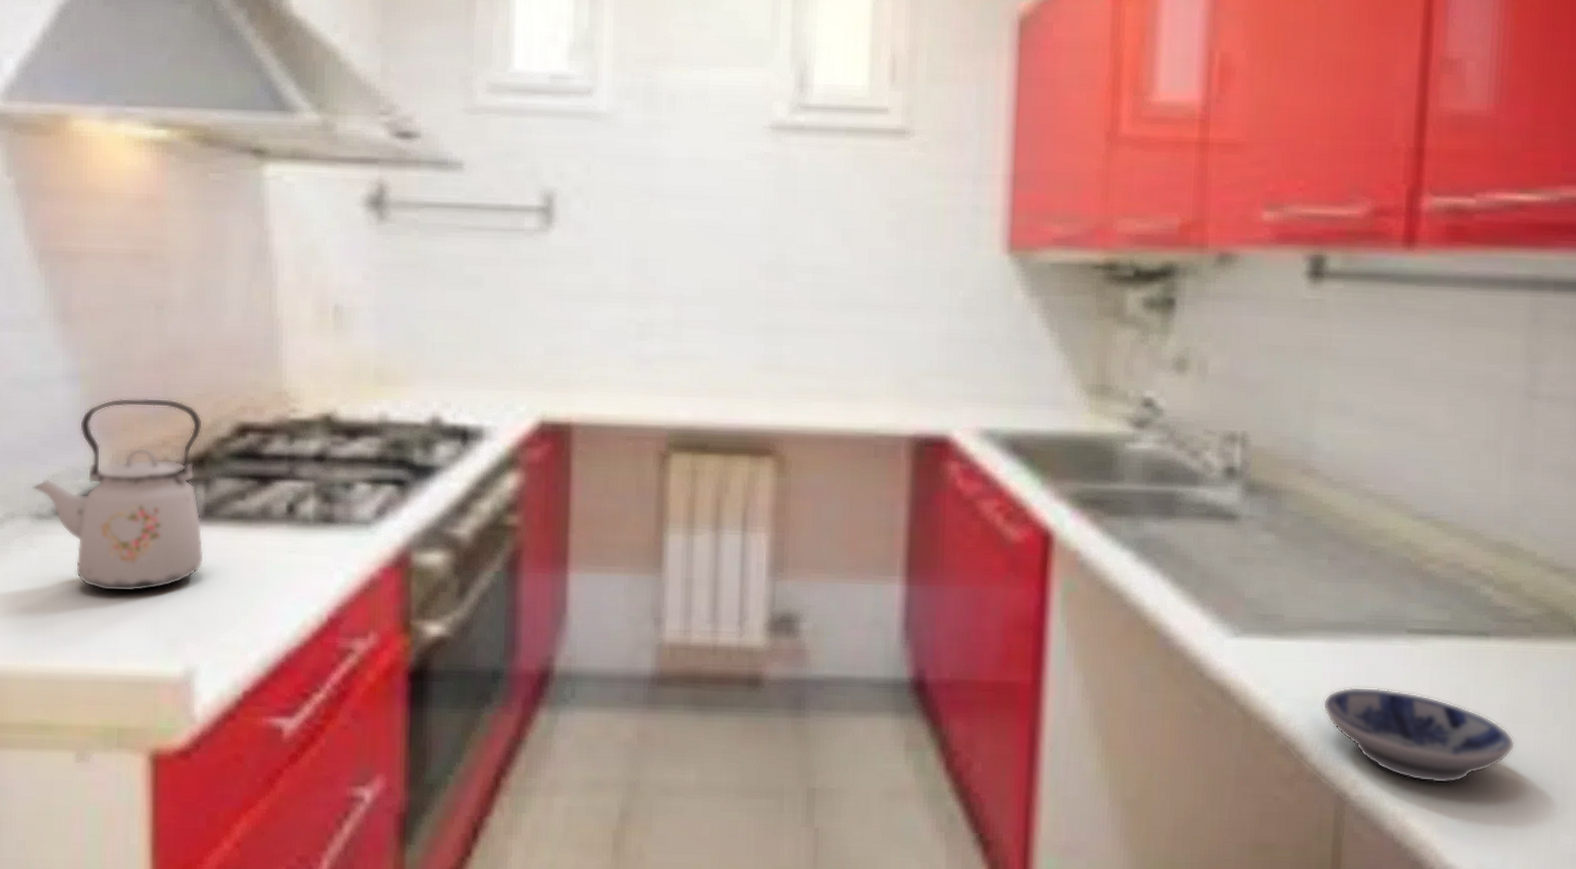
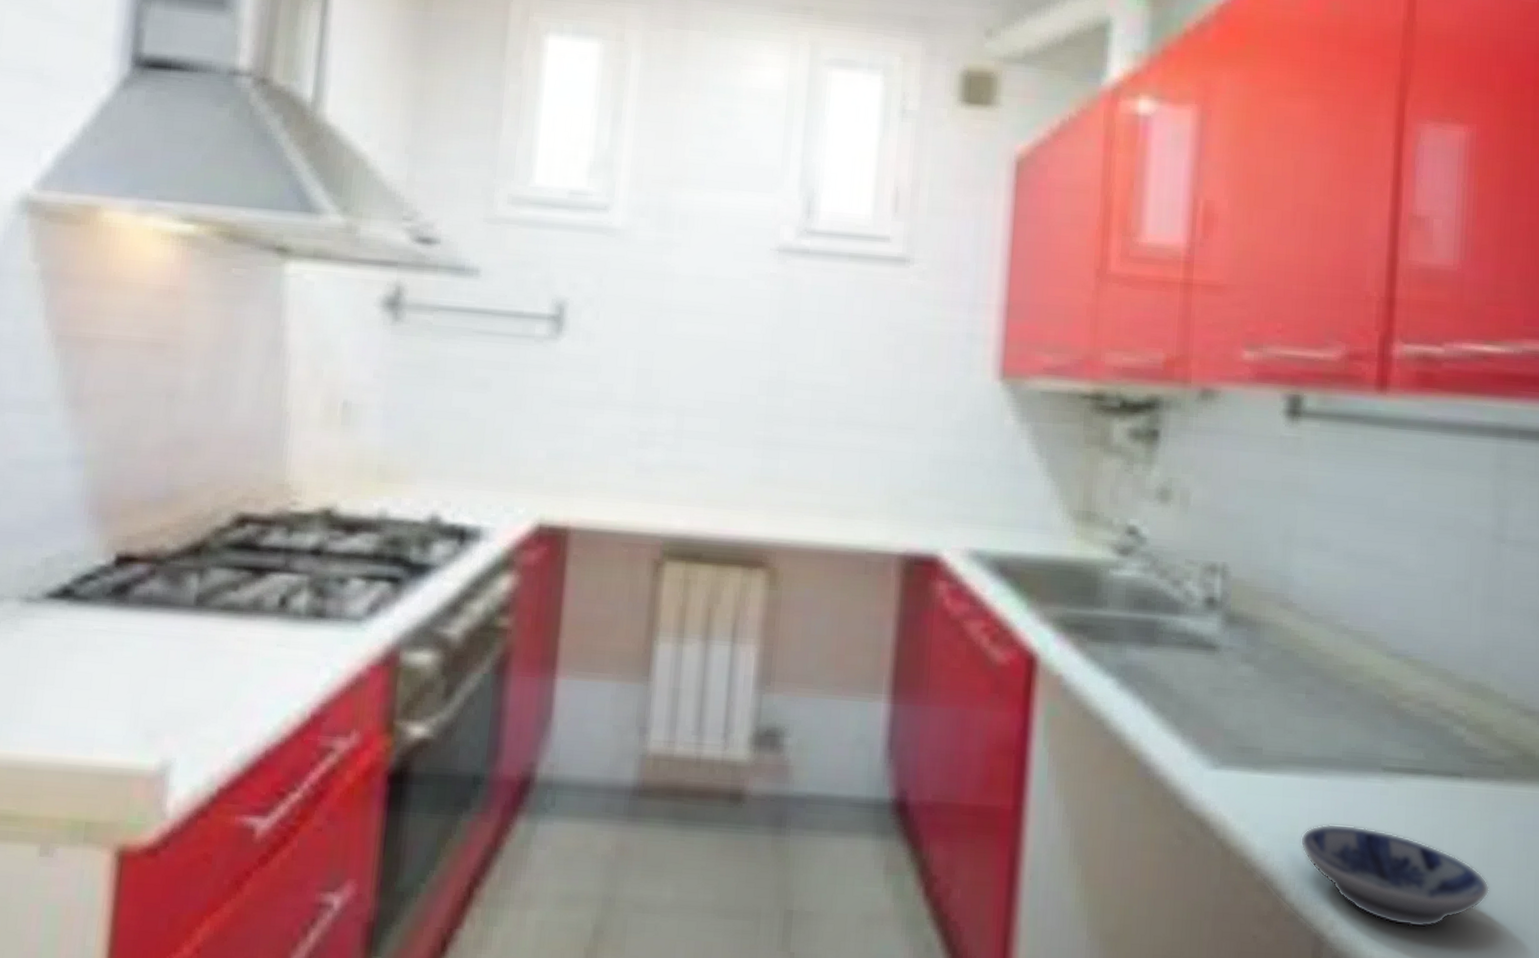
kettle: present [32,397,205,592] -> none [25,483,203,681]

